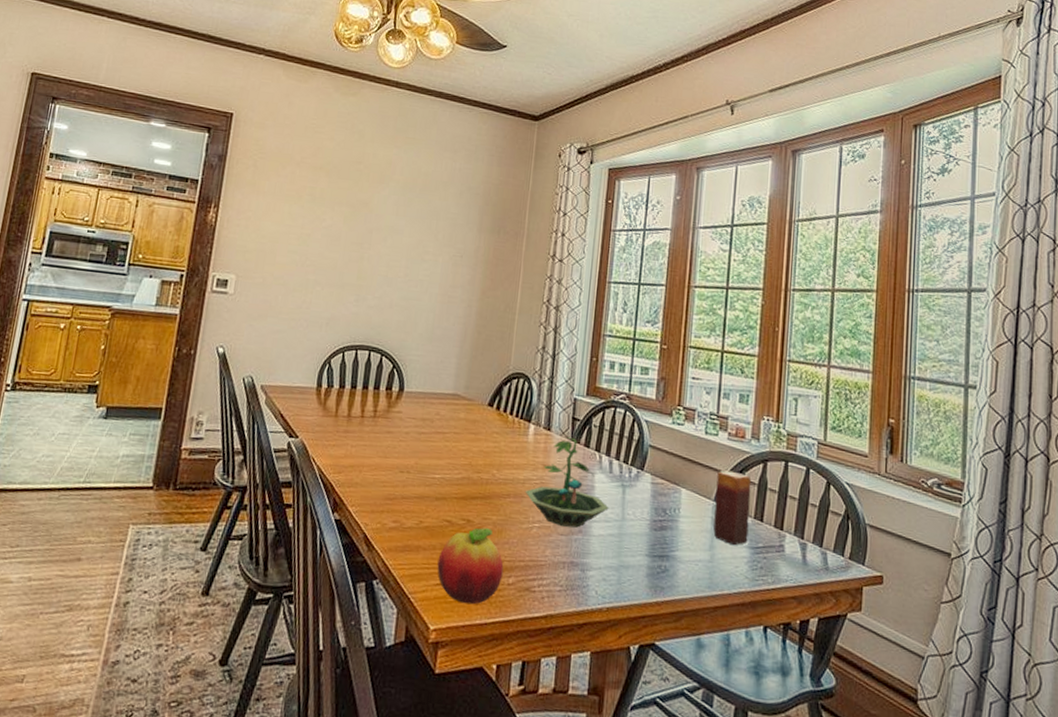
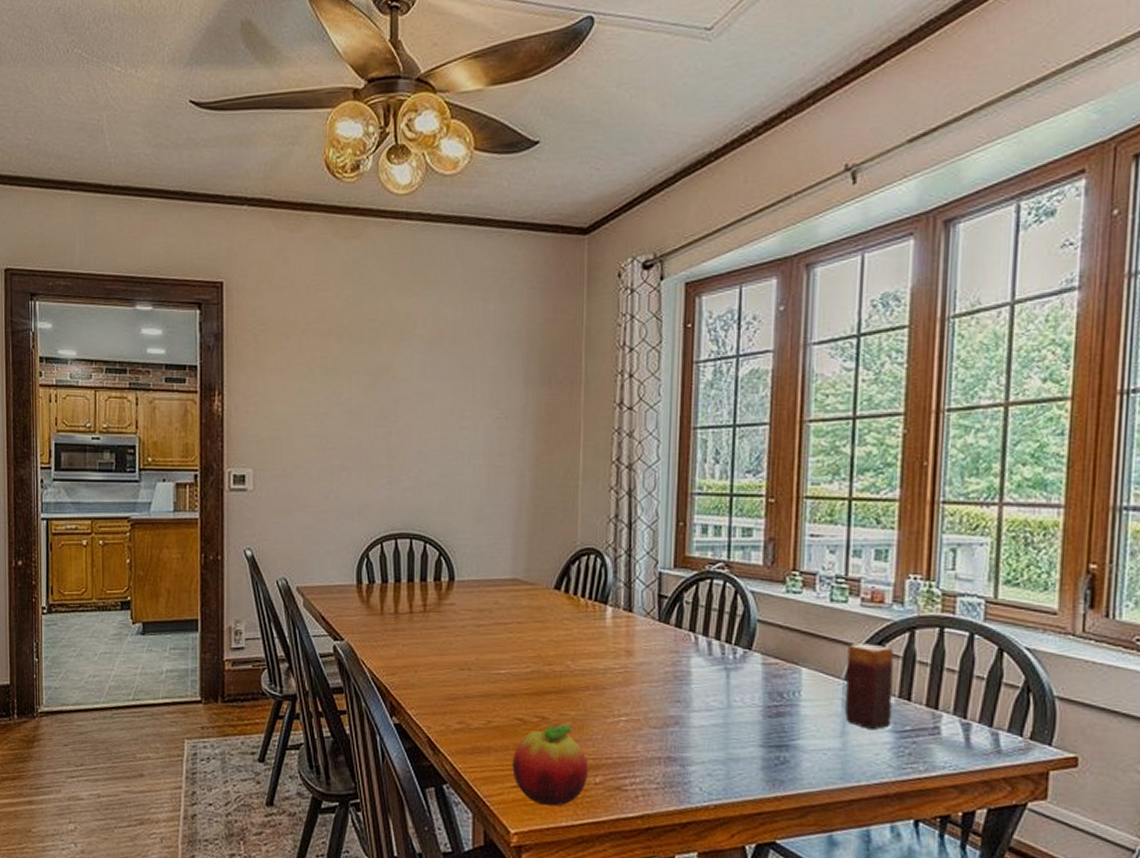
terrarium: present [525,437,609,528] -> none [606,618,711,719]

